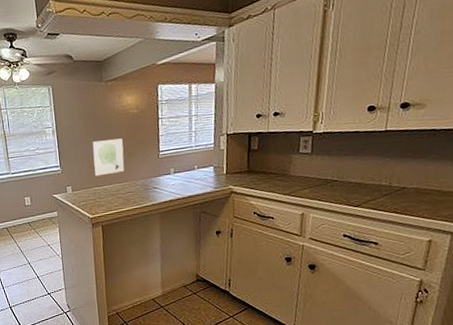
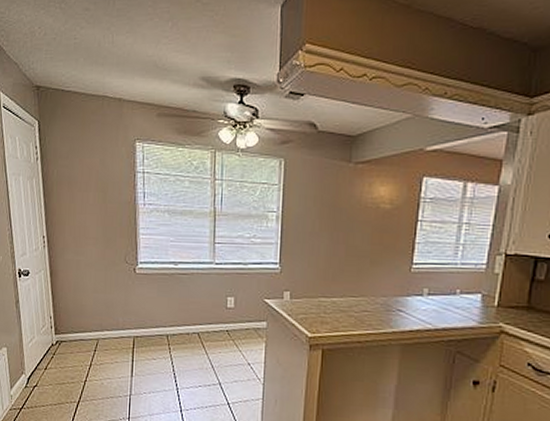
wall art: present [92,138,124,177] -> none [323,238,366,284]

